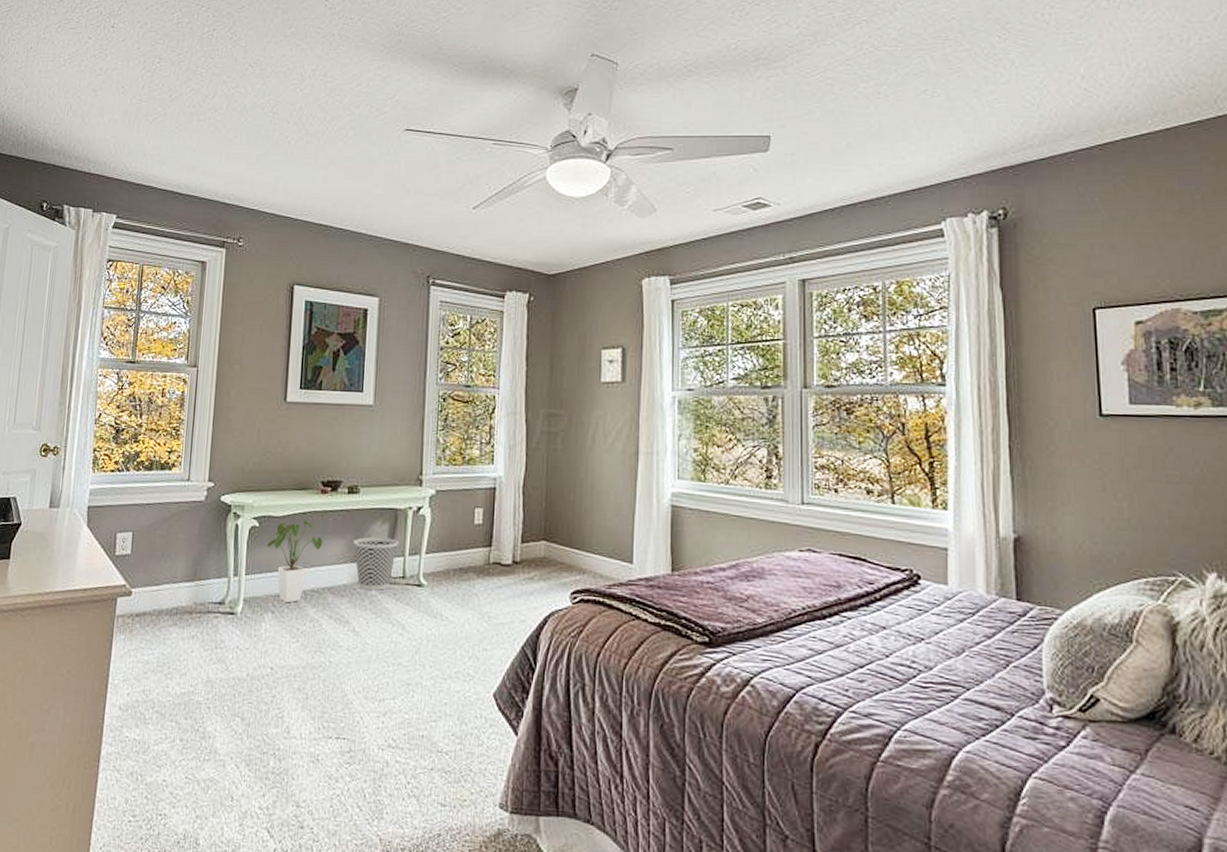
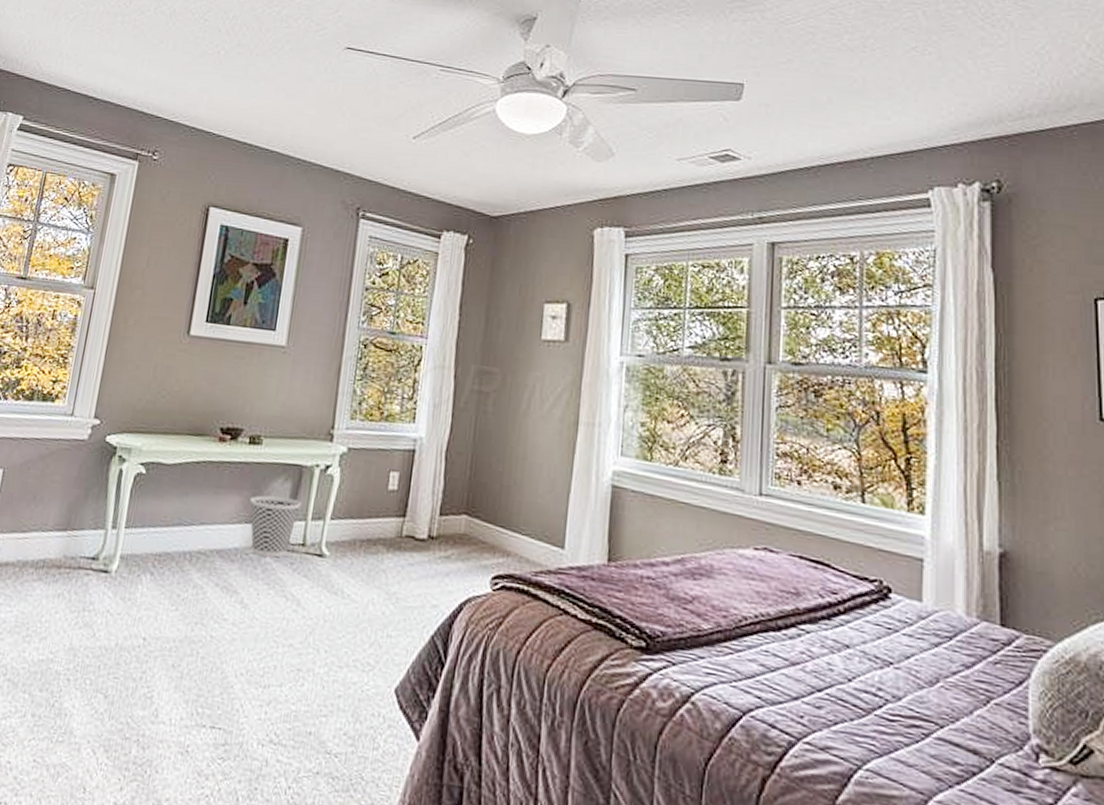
house plant: present [267,518,323,603] -> none [152,468,216,565]

